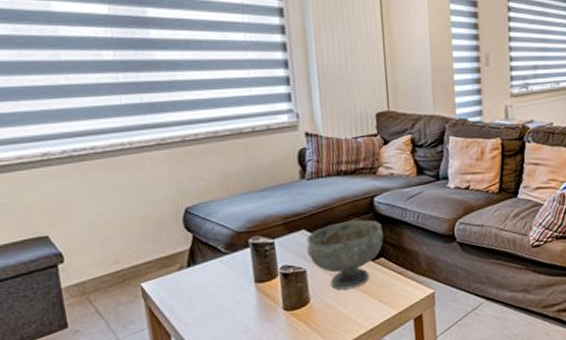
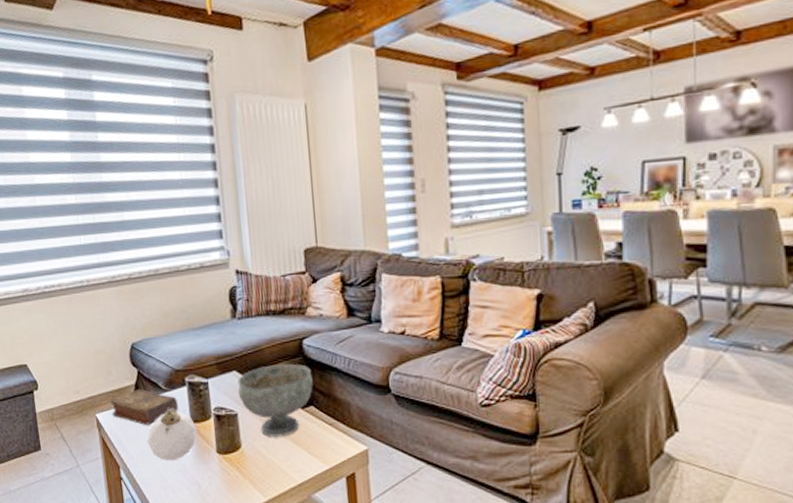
book: none [159,253,241,290] -> present [110,388,178,425]
decorative egg: none [204,270,262,324] -> present [147,408,197,461]

